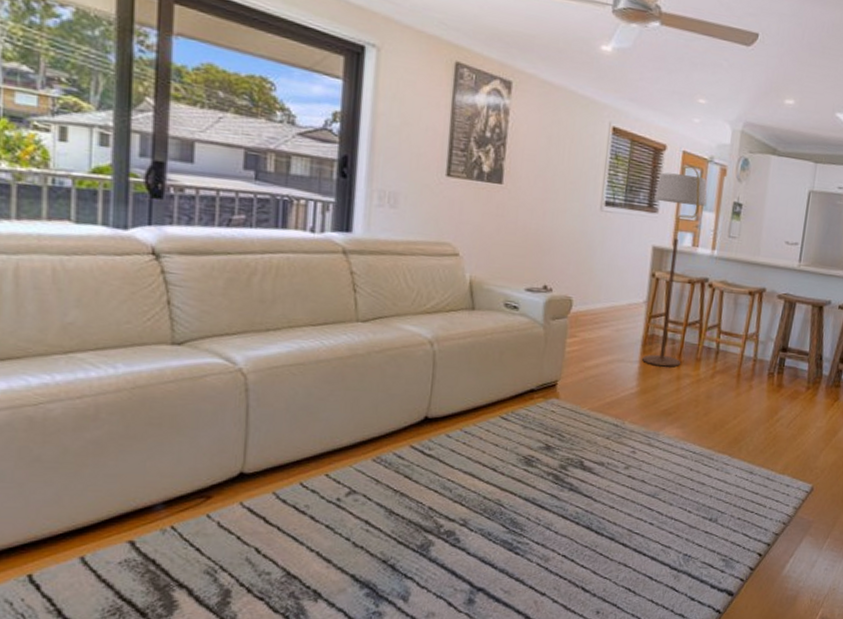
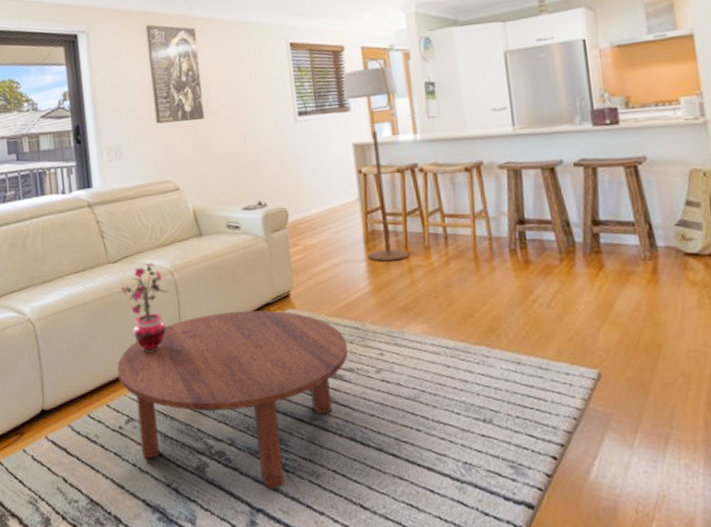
coffee table: none [346,392,604,571] -> present [117,310,348,490]
potted plant: none [364,328,424,424] -> present [119,262,168,352]

